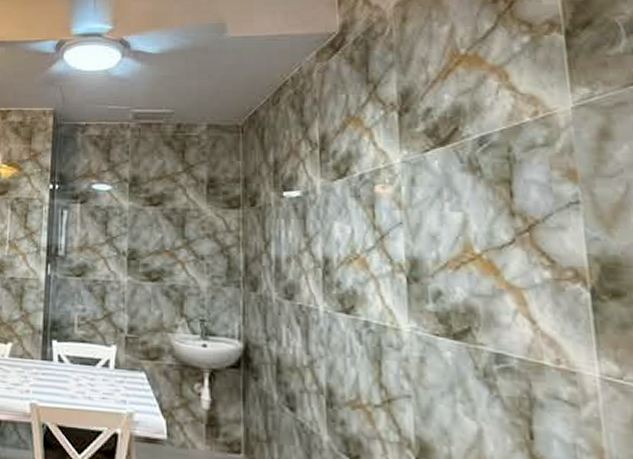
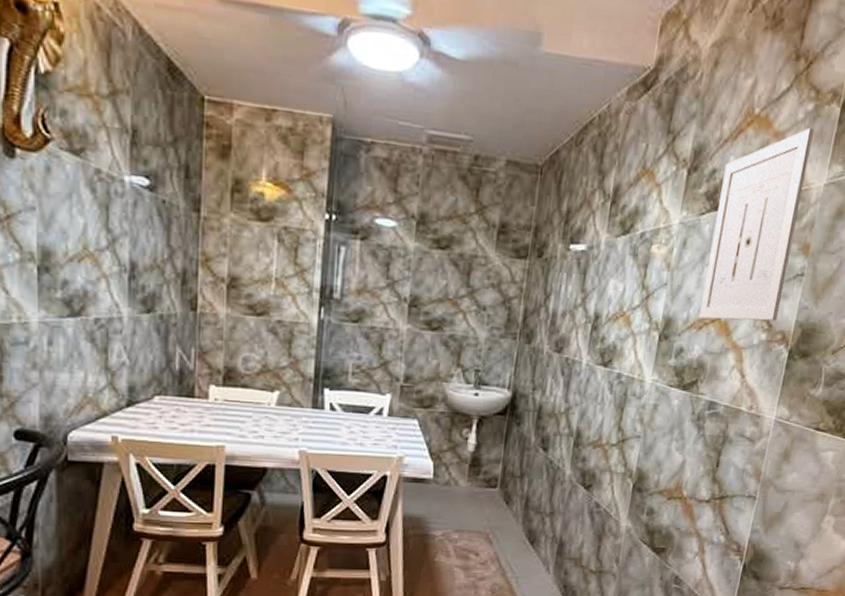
wall art: none [440,57,559,258] -> present [698,127,814,321]

